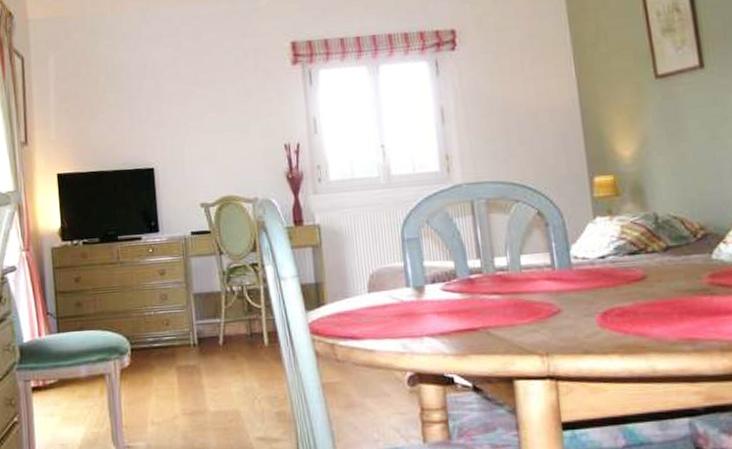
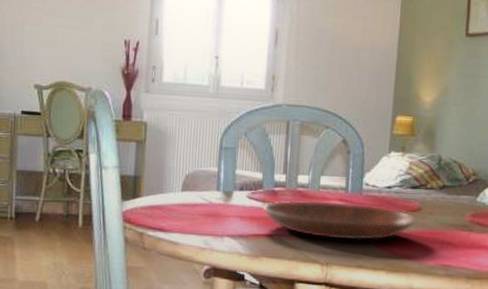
bowl: none [460,280,644,325] -> present [262,200,417,241]

